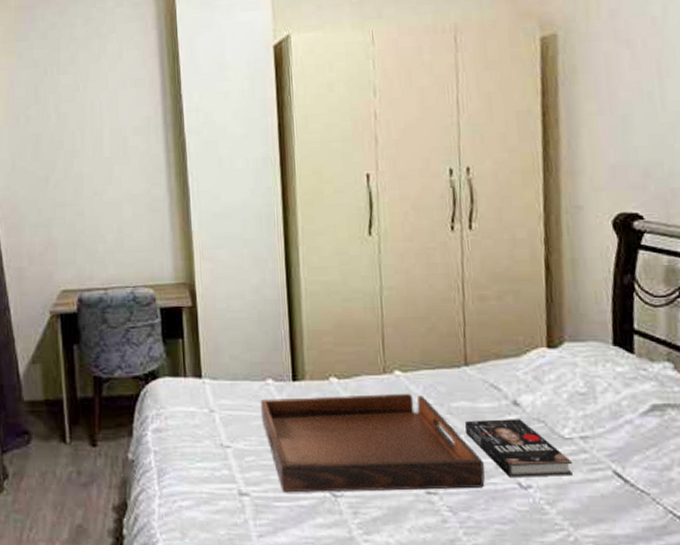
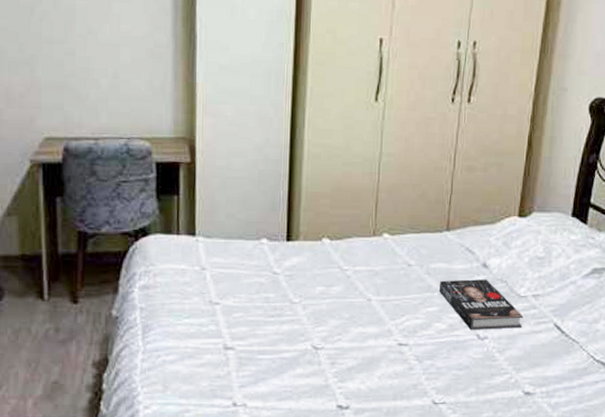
serving tray: present [260,393,485,493] -> none [252,254,451,346]

